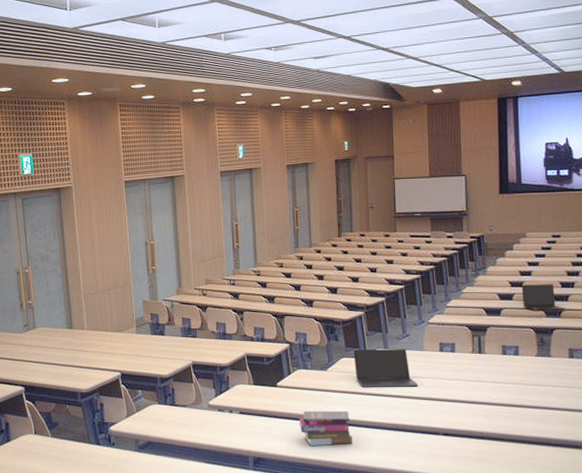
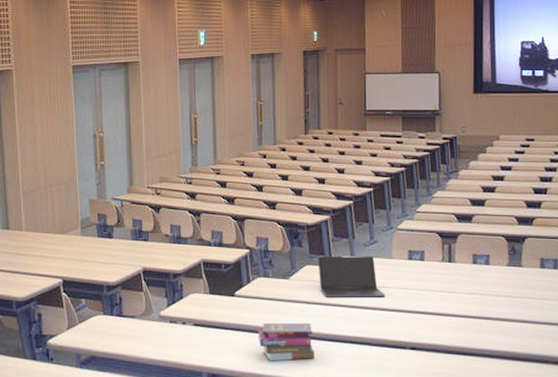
laptop: present [522,284,565,311] -> none [494,190,538,219]

